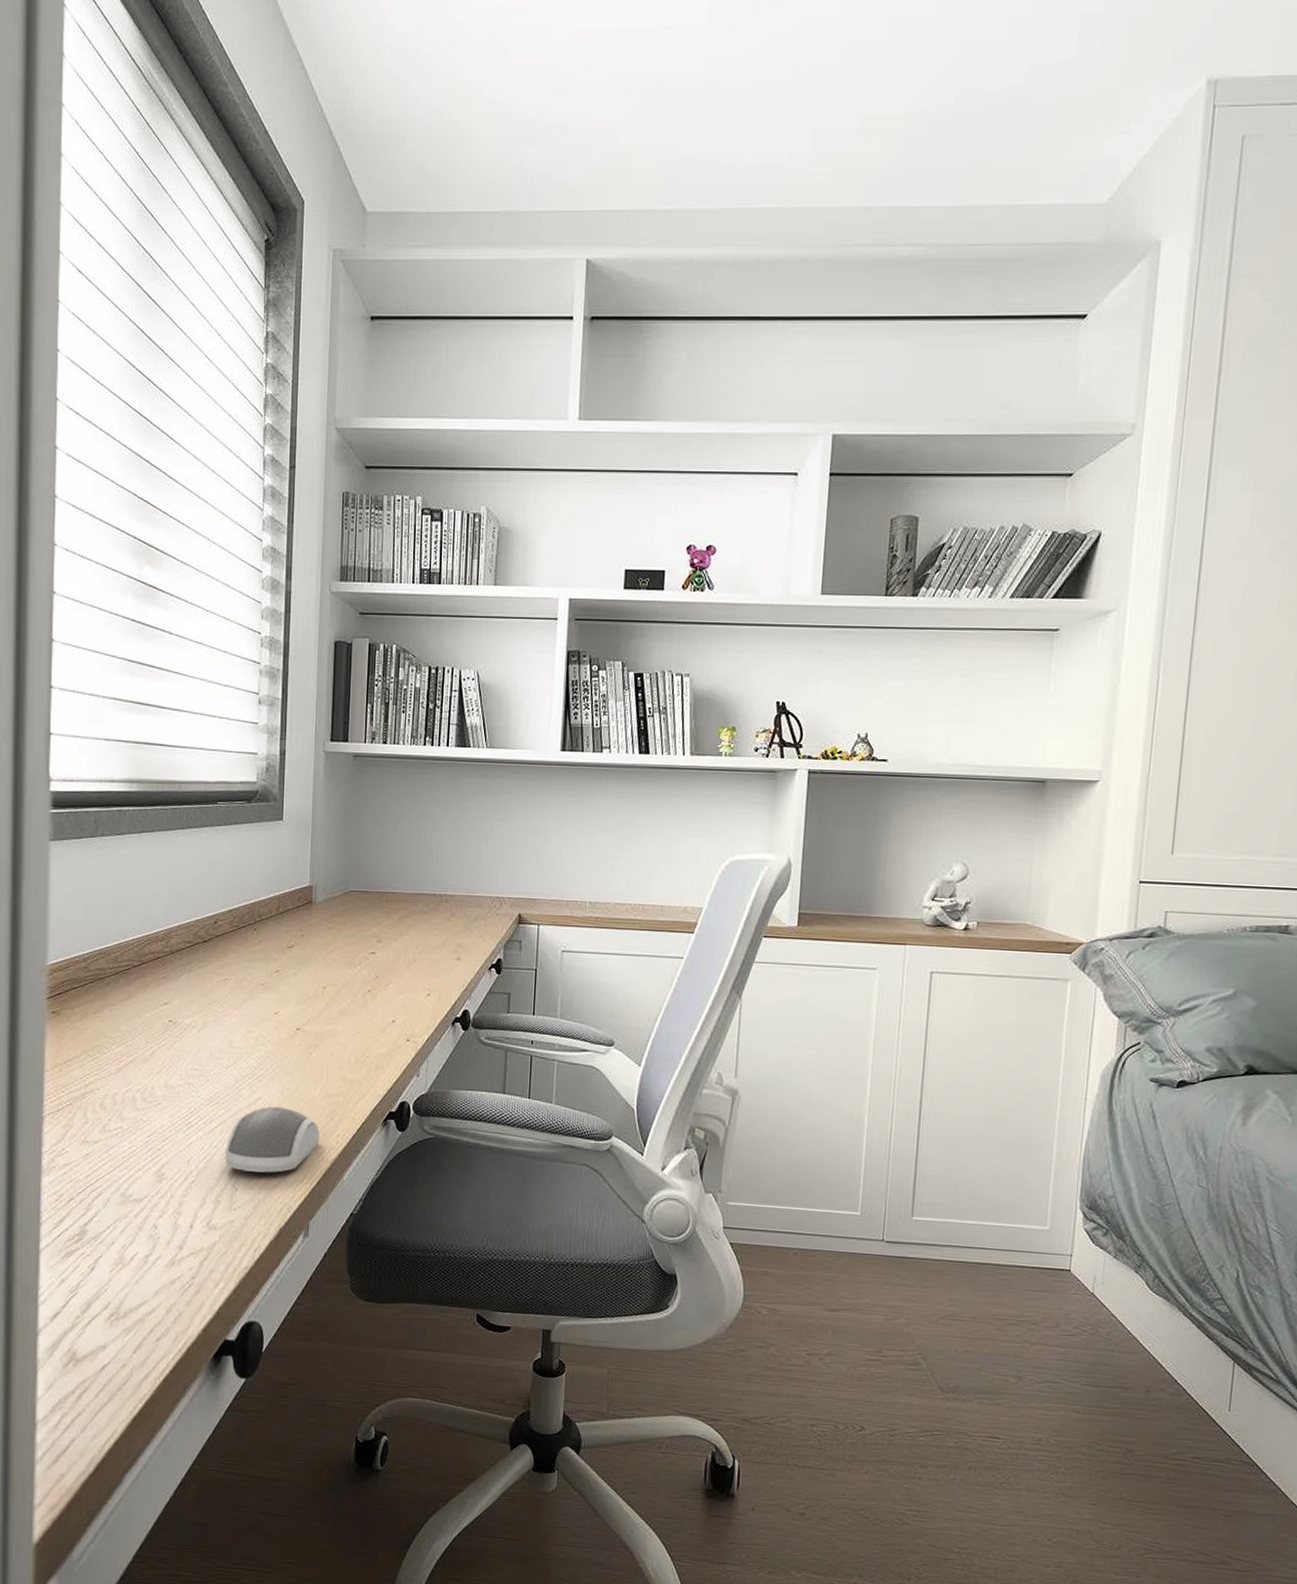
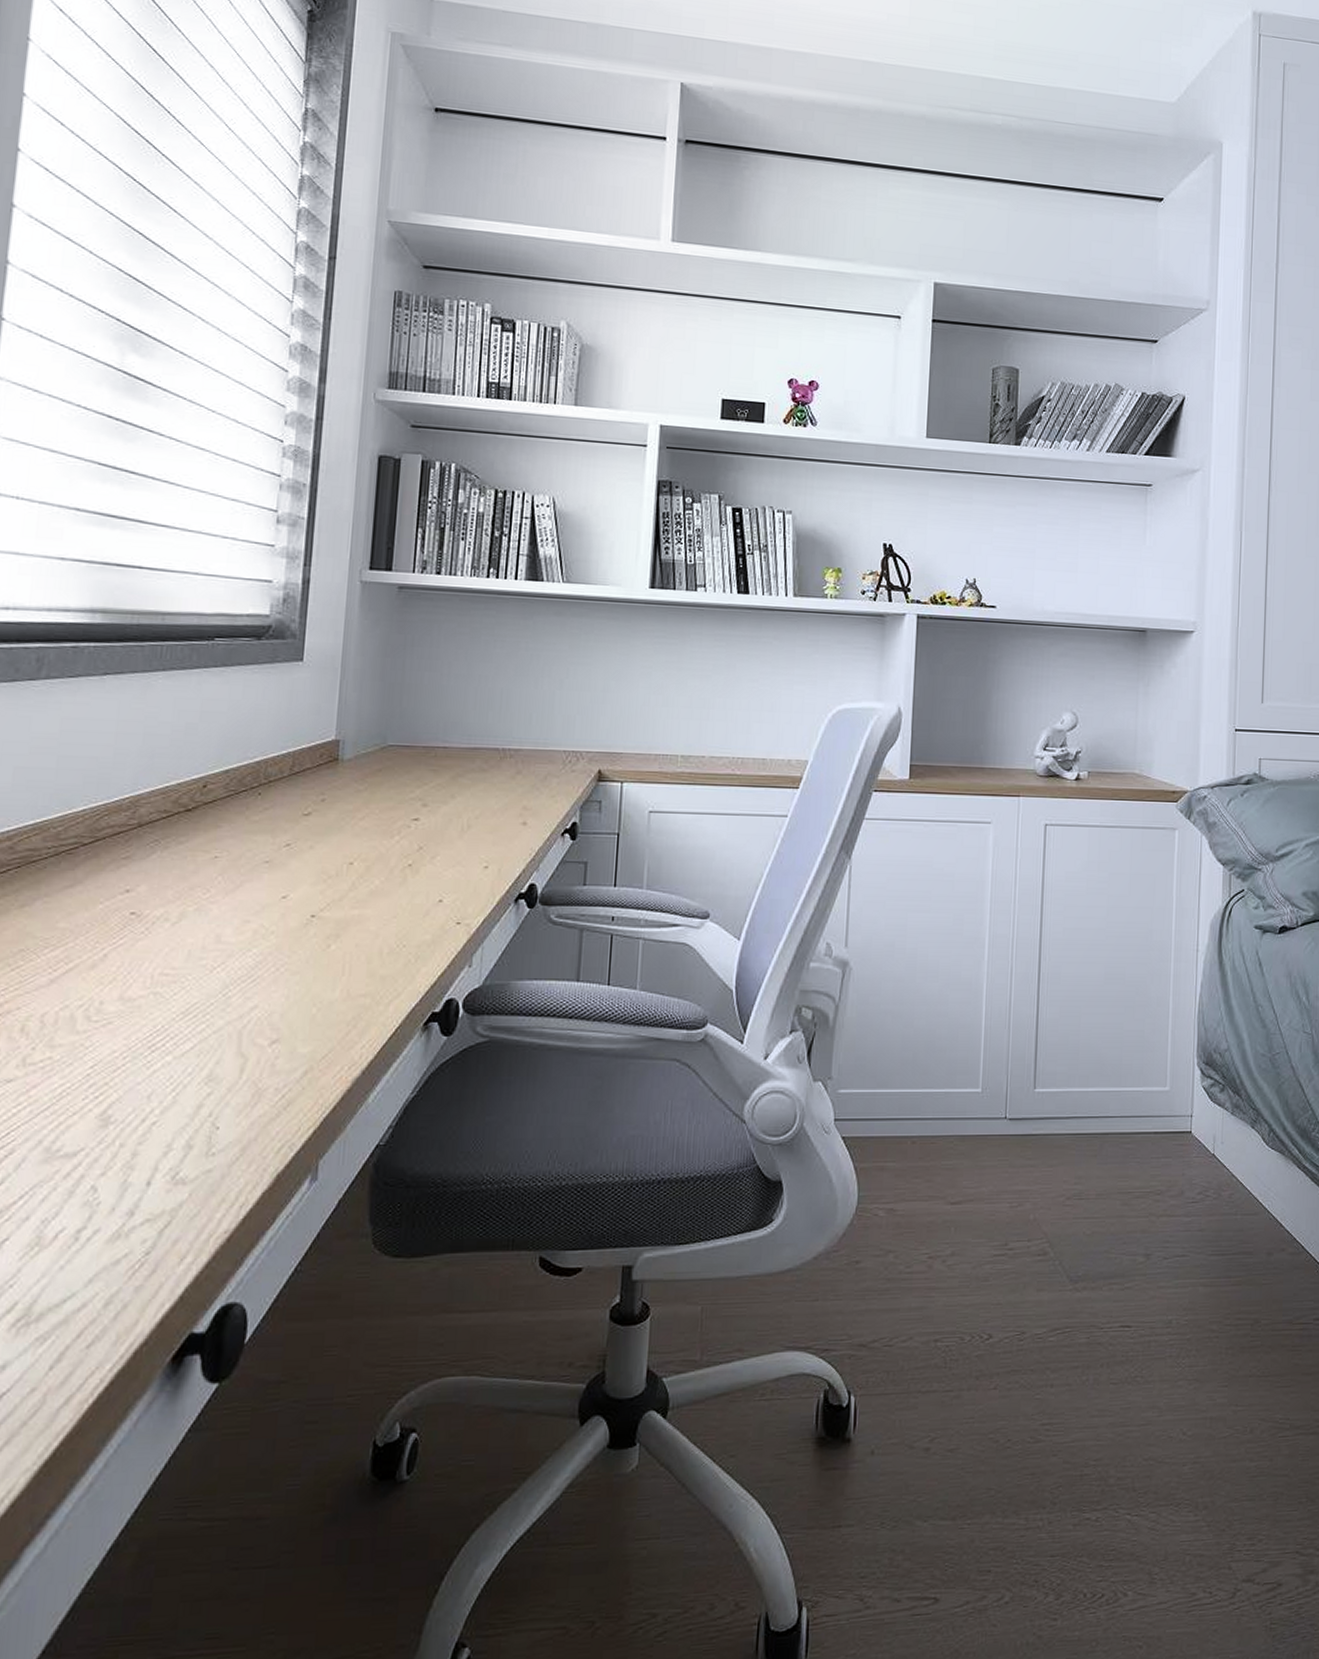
computer mouse: present [224,1106,320,1173] -> none [202,1015,338,1103]

